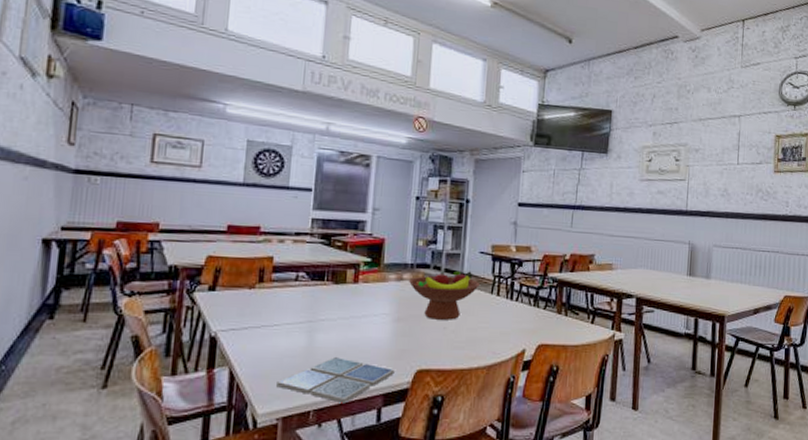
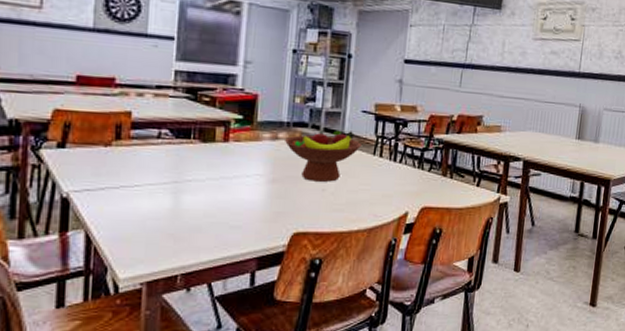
drink coaster: present [276,357,395,404] -> none [139,220,270,268]

